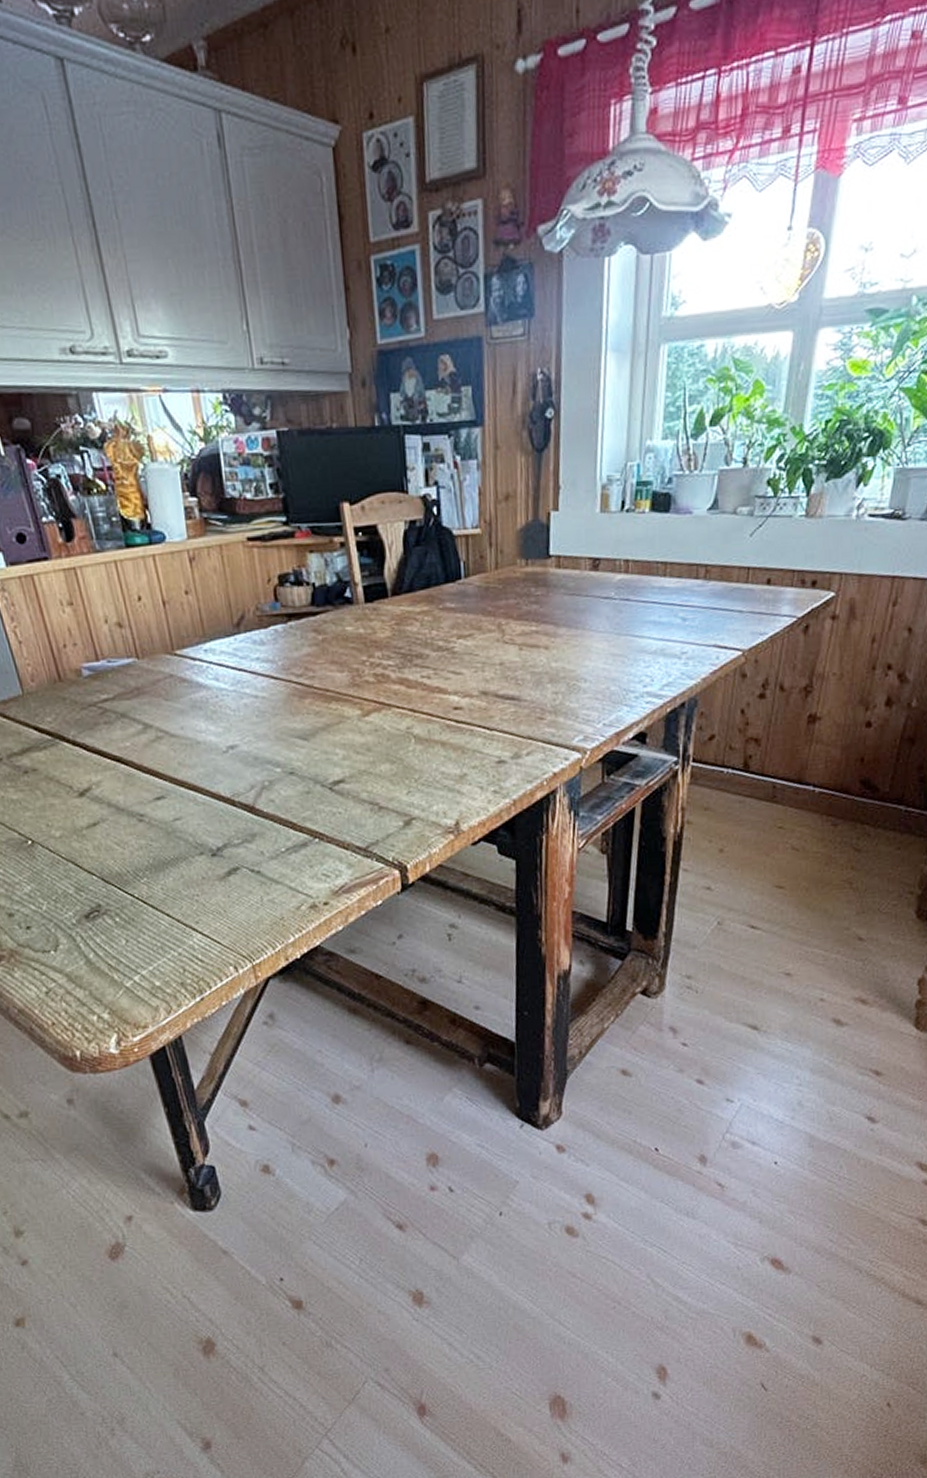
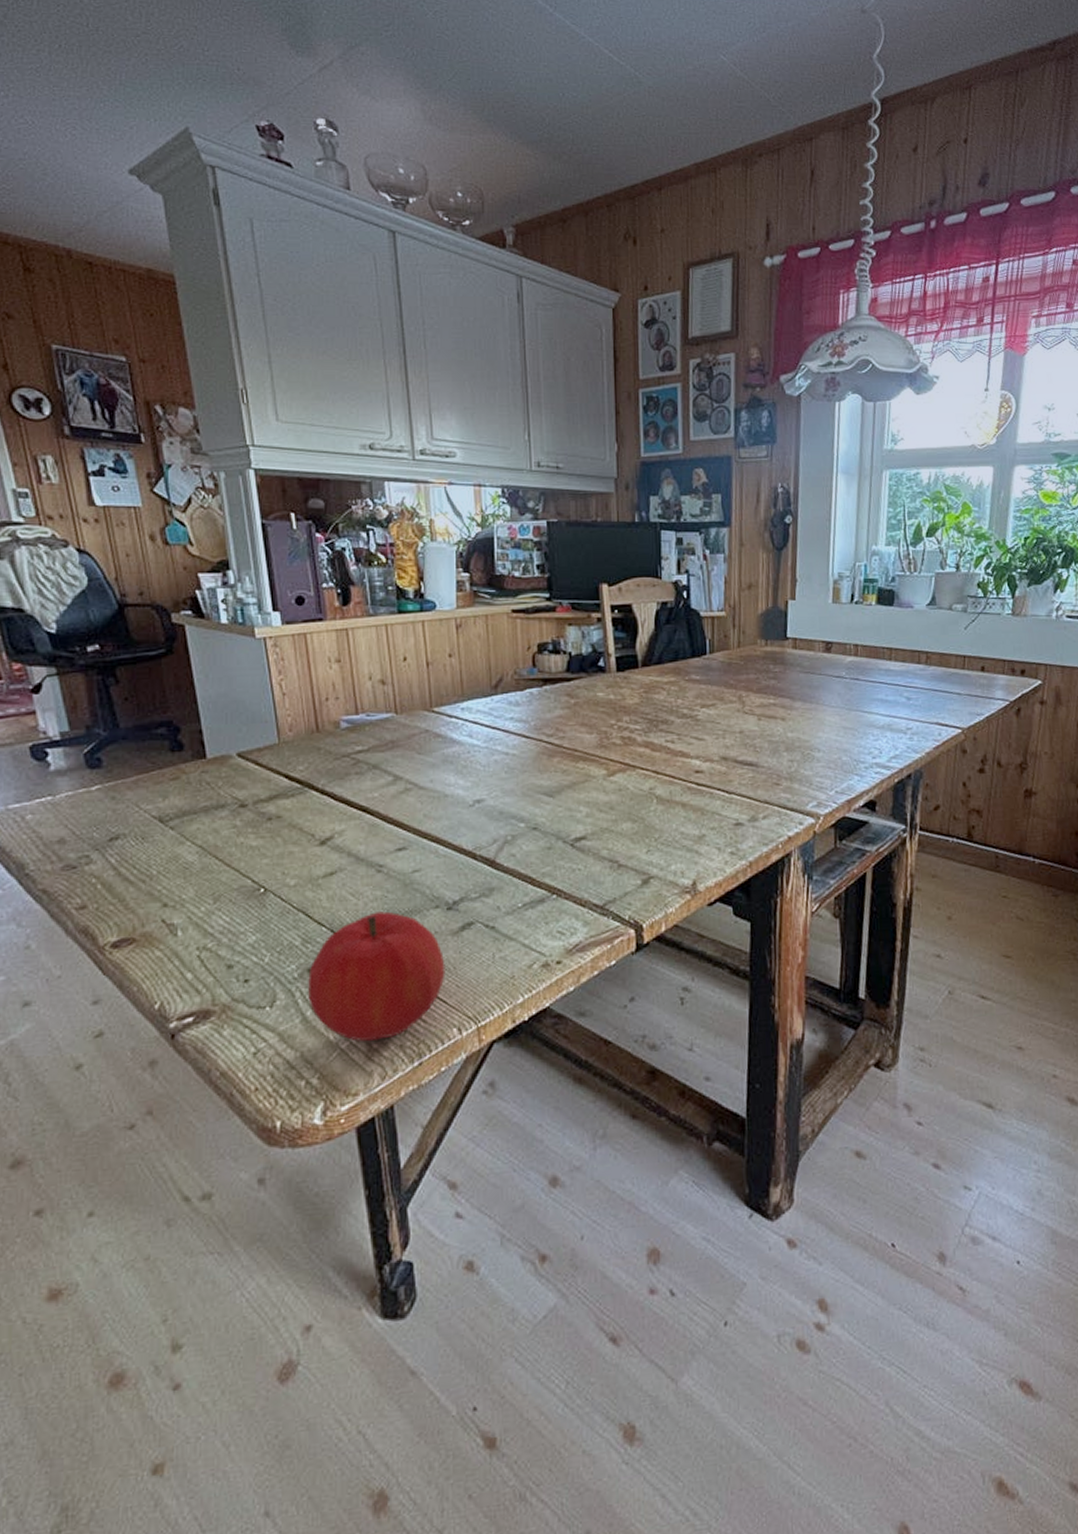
fruit: none [86,859,217,981] -> present [308,911,446,1042]

